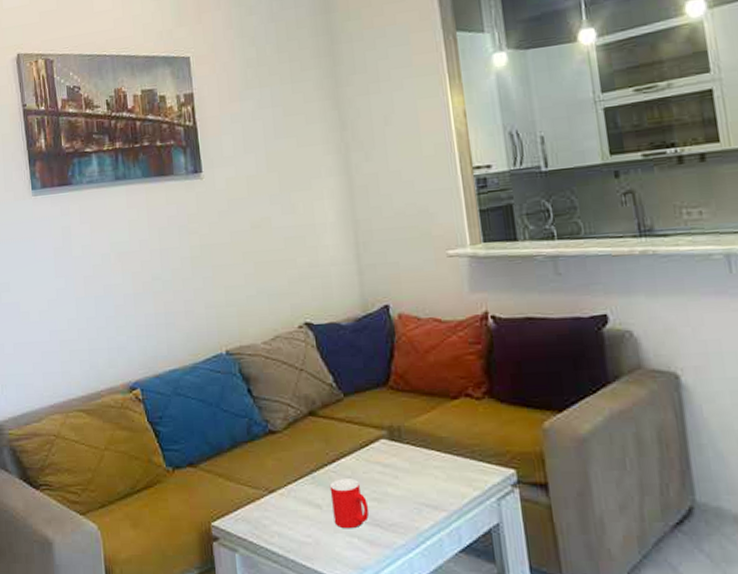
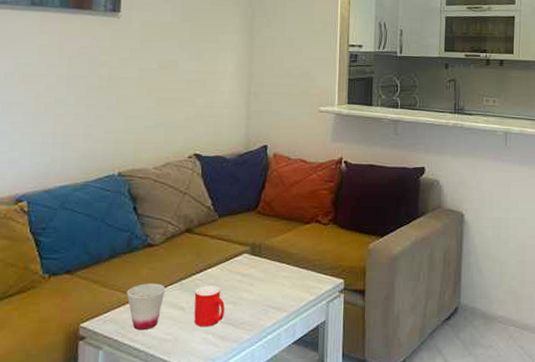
cup: none [254,476,297,532] -> present [126,283,166,331]

